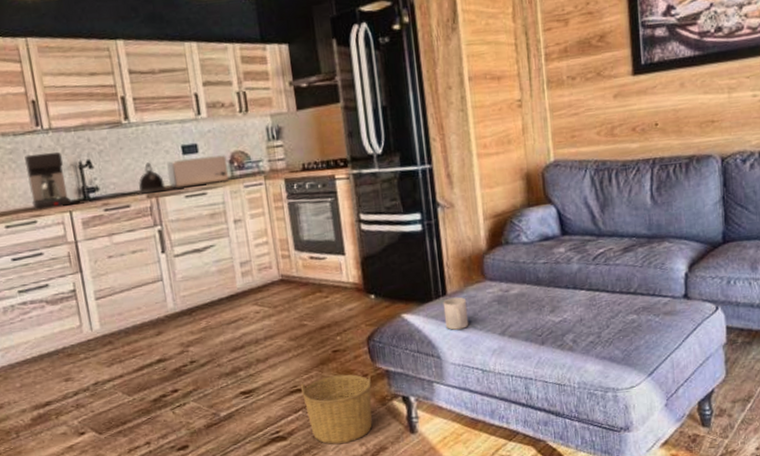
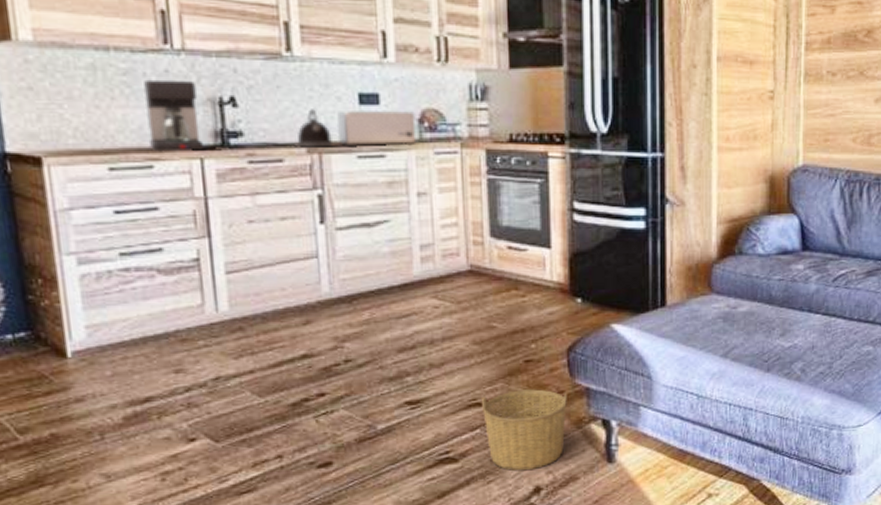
mug: present [443,297,469,330] -> none [660,309,688,347]

